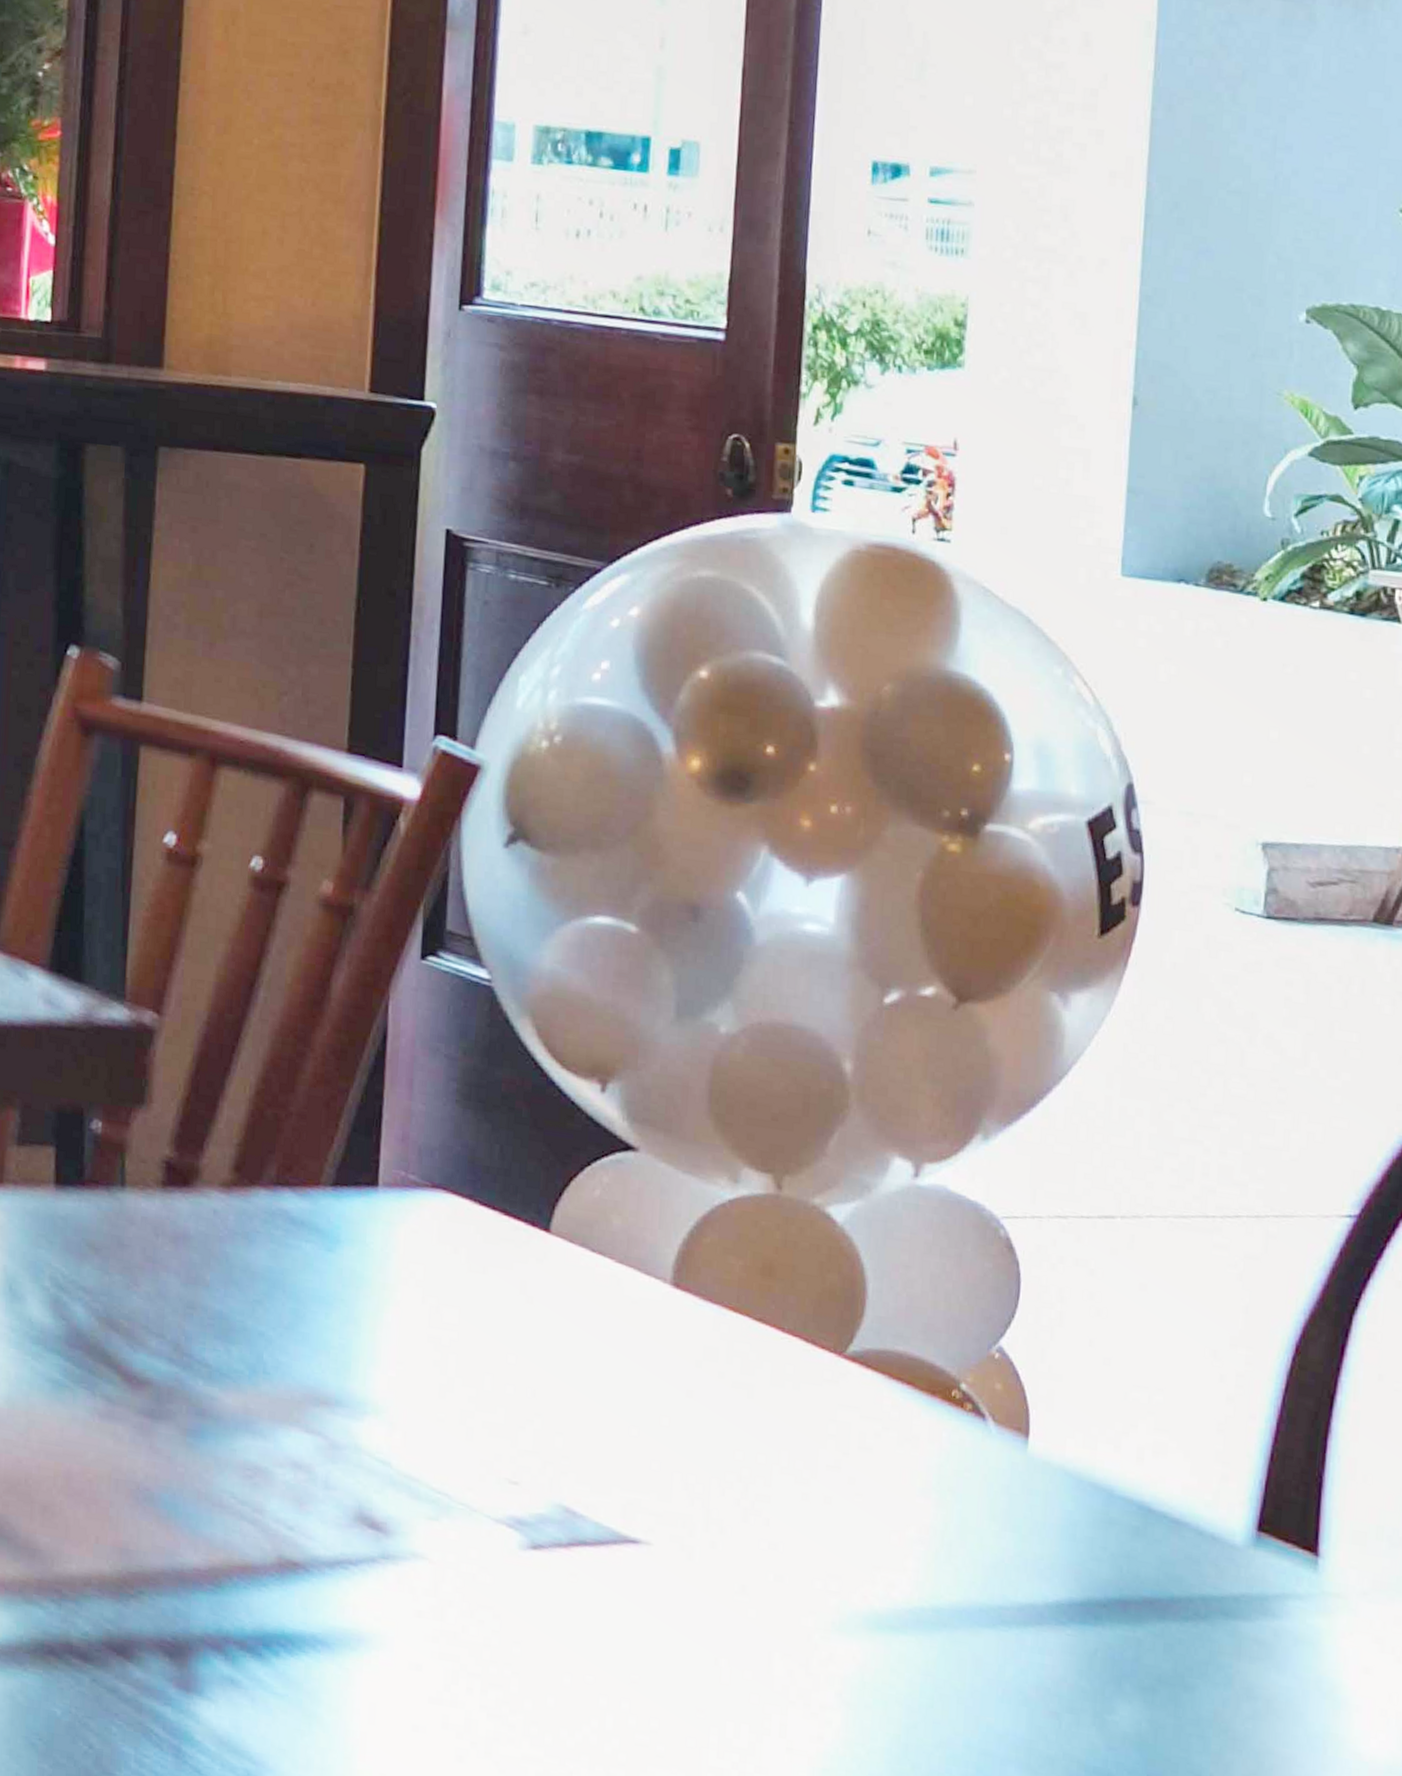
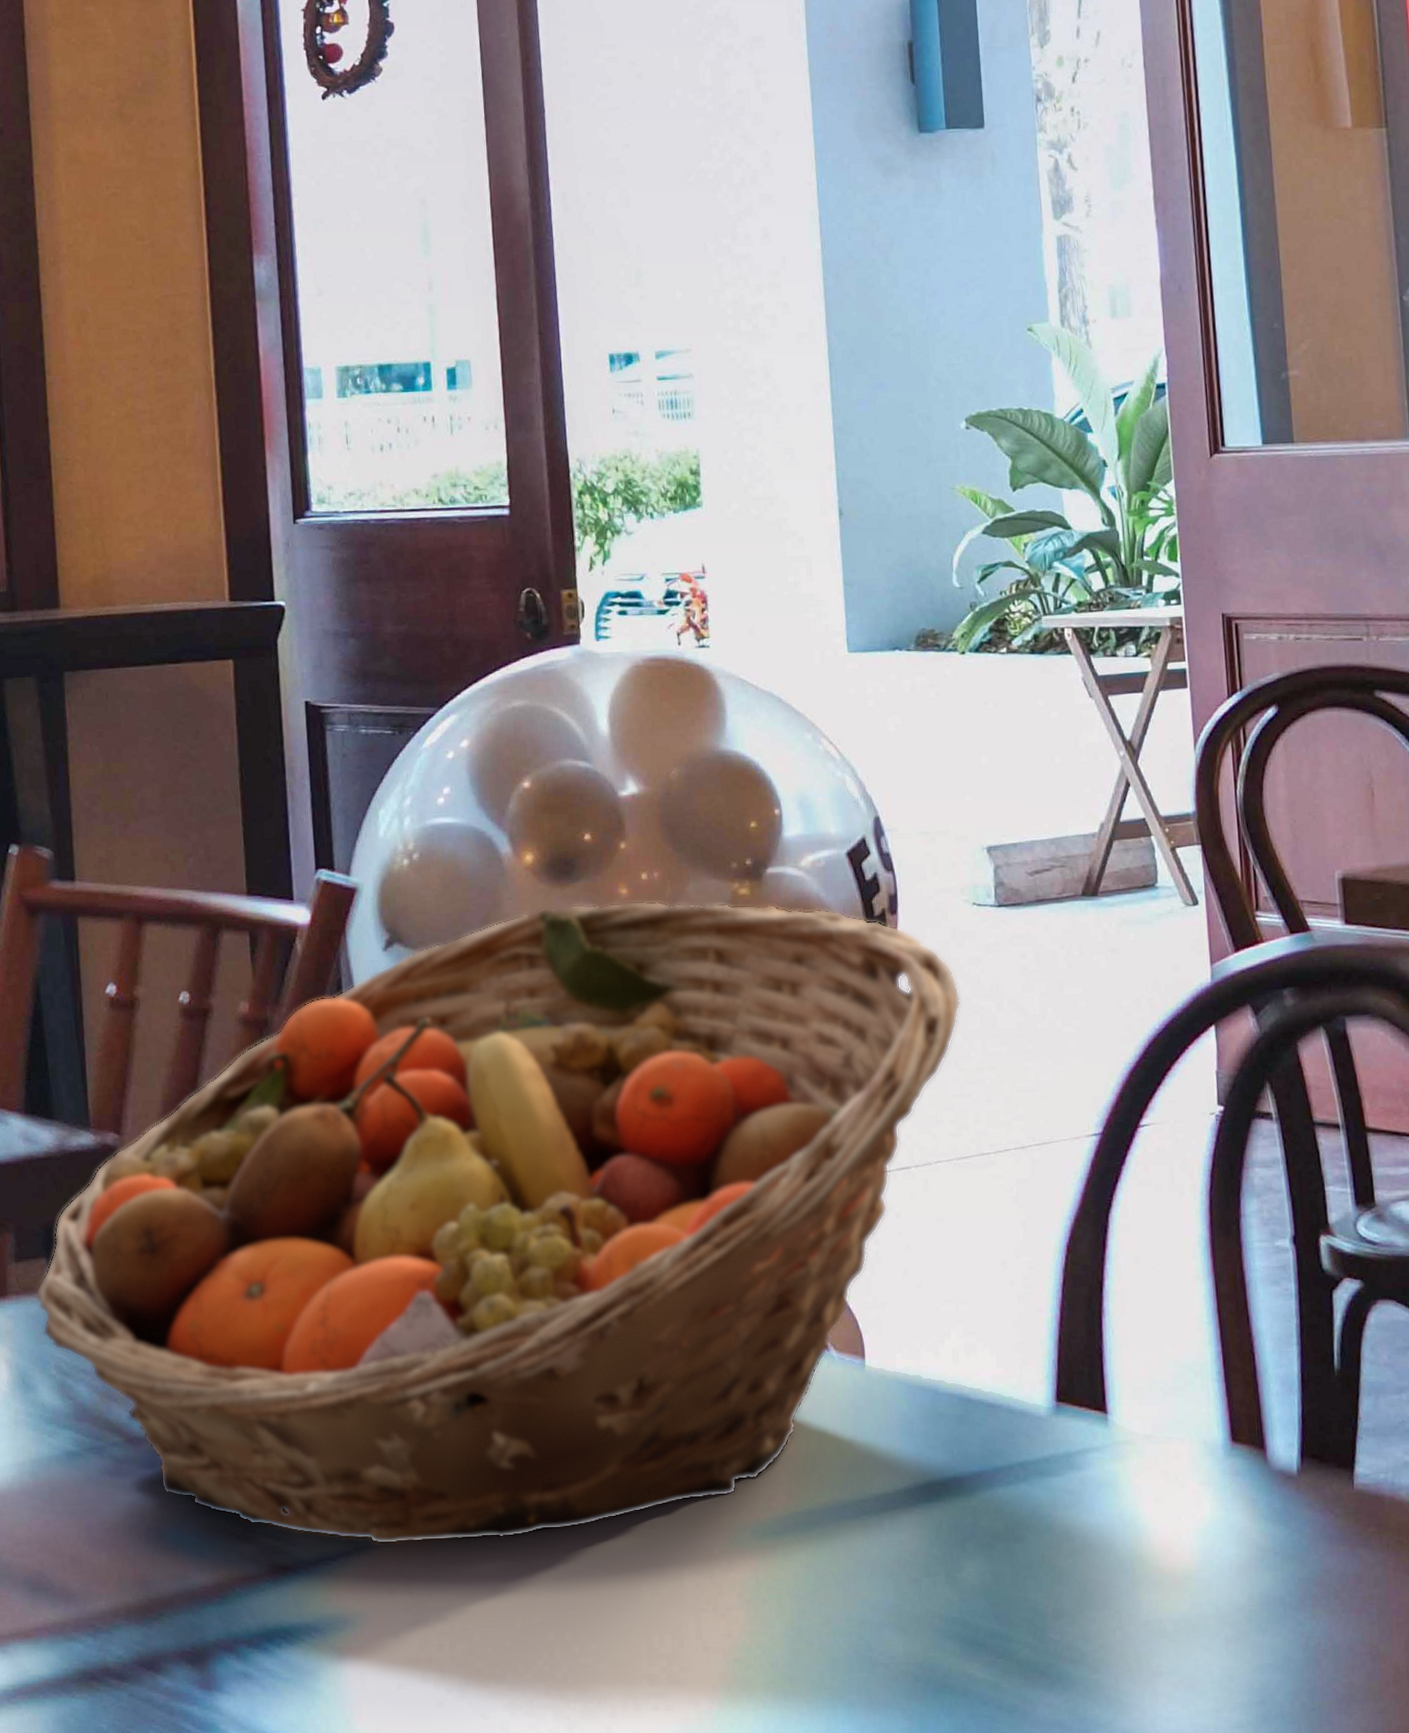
fruit basket: none [35,827,1205,1579] -> present [34,901,961,1545]

